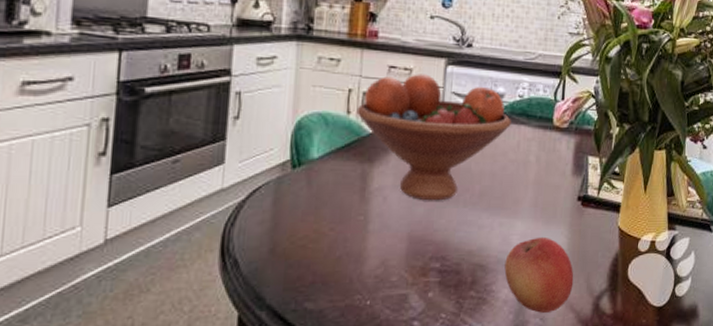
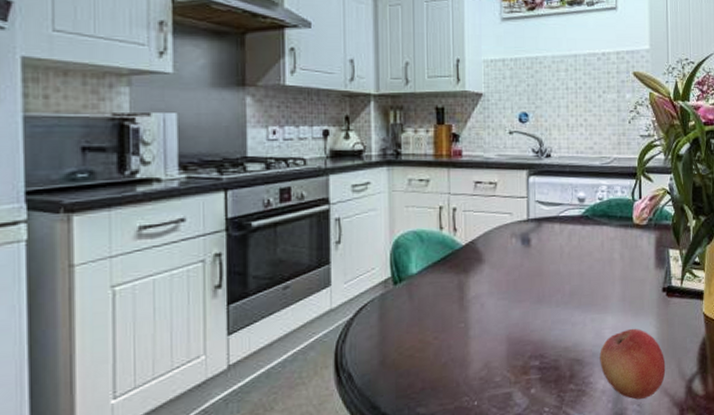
fruit bowl: present [356,74,511,201] -> none [448,186,594,304]

